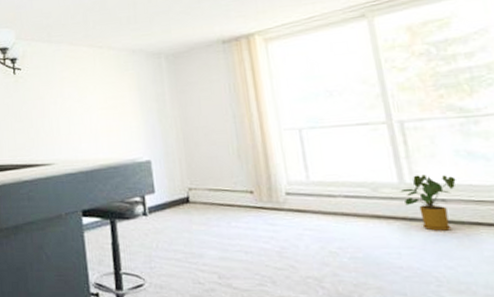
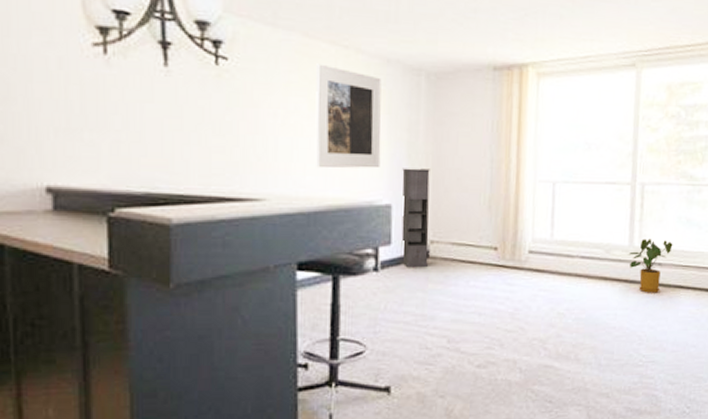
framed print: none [81,62,138,137] -> present [315,63,382,169]
storage cabinet: none [156,129,190,212] -> present [401,168,430,268]

